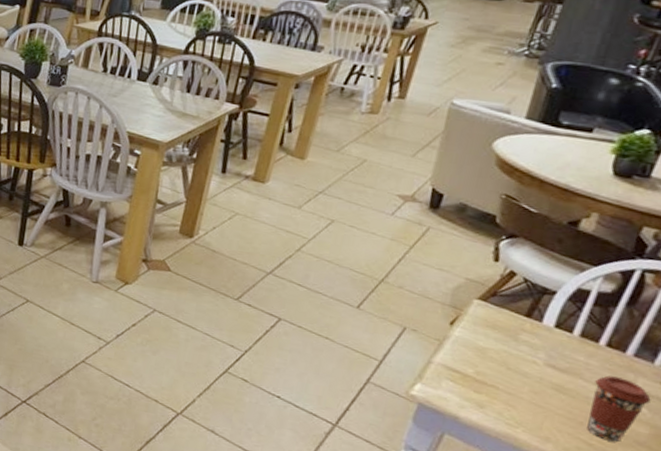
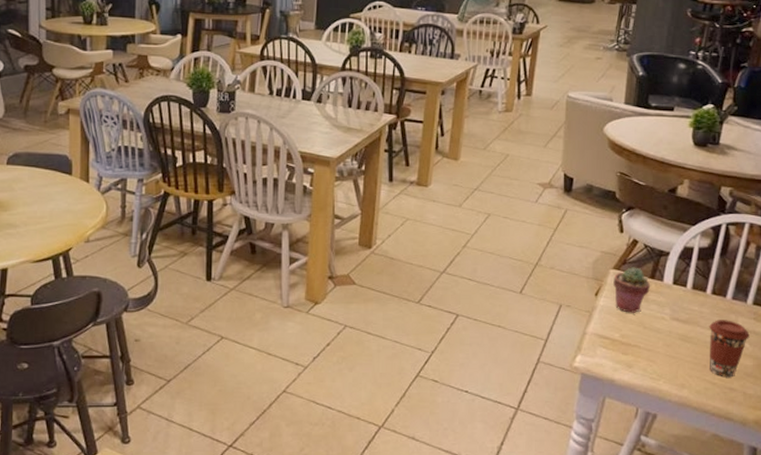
potted succulent: none [474,300,525,351] -> present [613,267,651,313]

